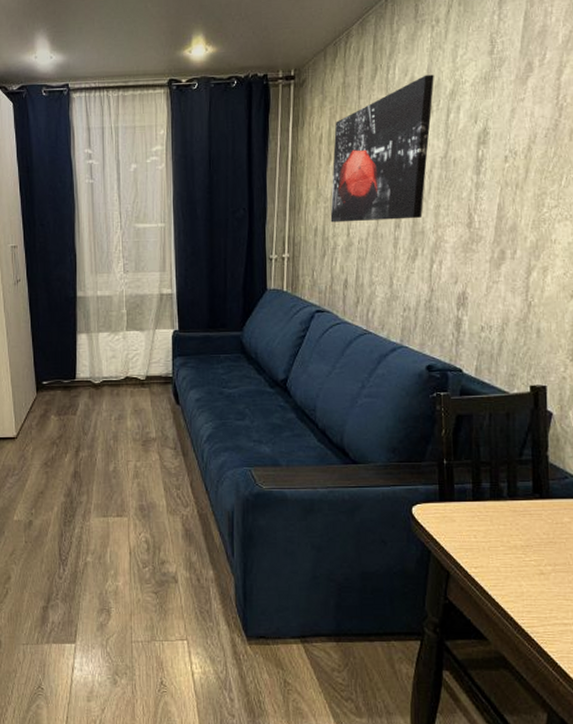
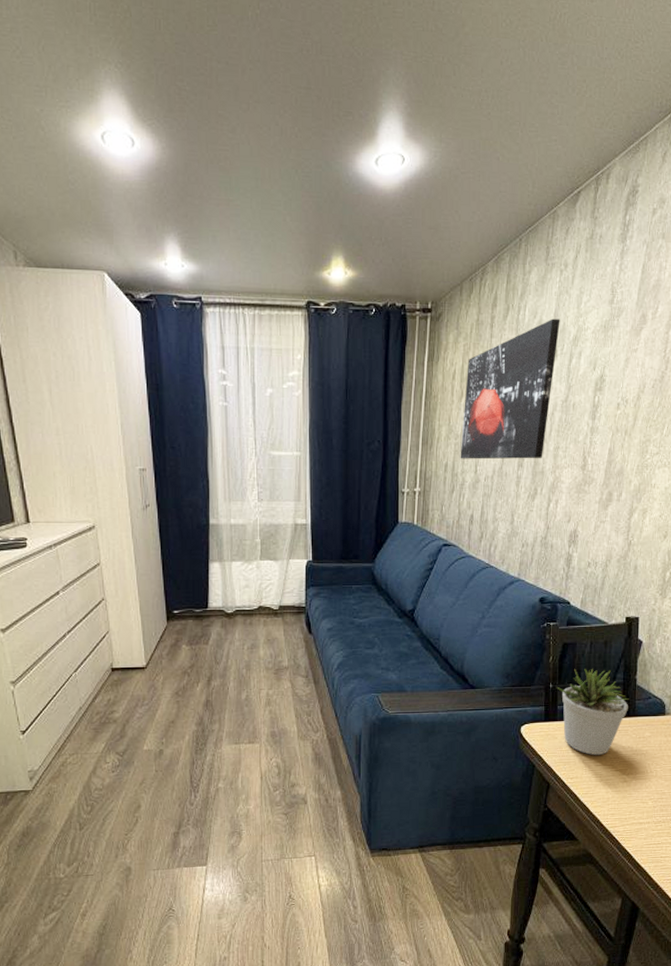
potted plant: none [452,444,541,541] -> present [557,669,629,755]

